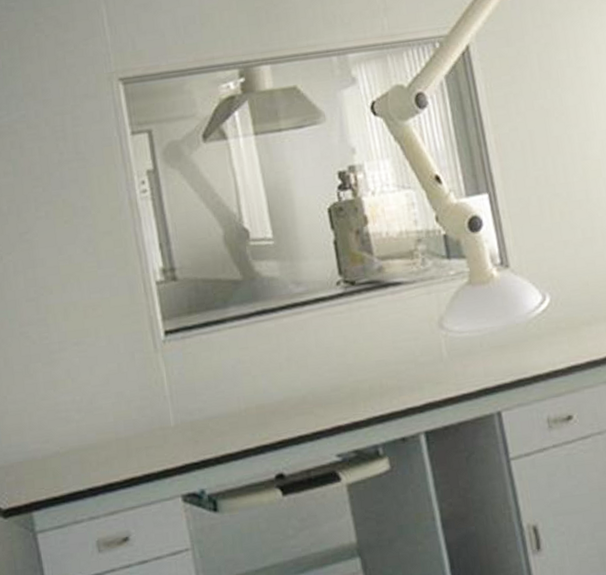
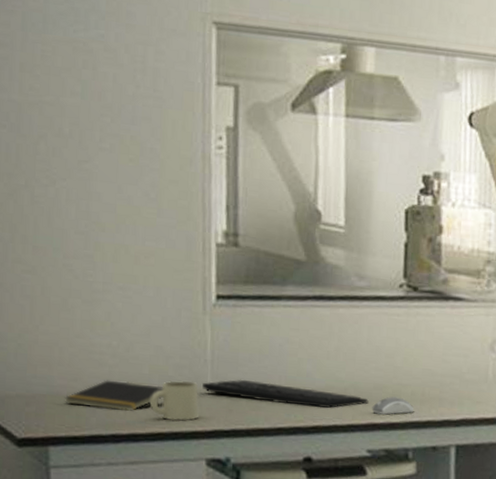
notepad: none [39,430,131,466] -> present [64,380,164,412]
mug: none [119,420,167,464] -> present [149,380,199,422]
keyboard: none [166,401,329,428] -> present [202,379,369,408]
computer mouse: none [333,394,376,416] -> present [372,396,415,415]

